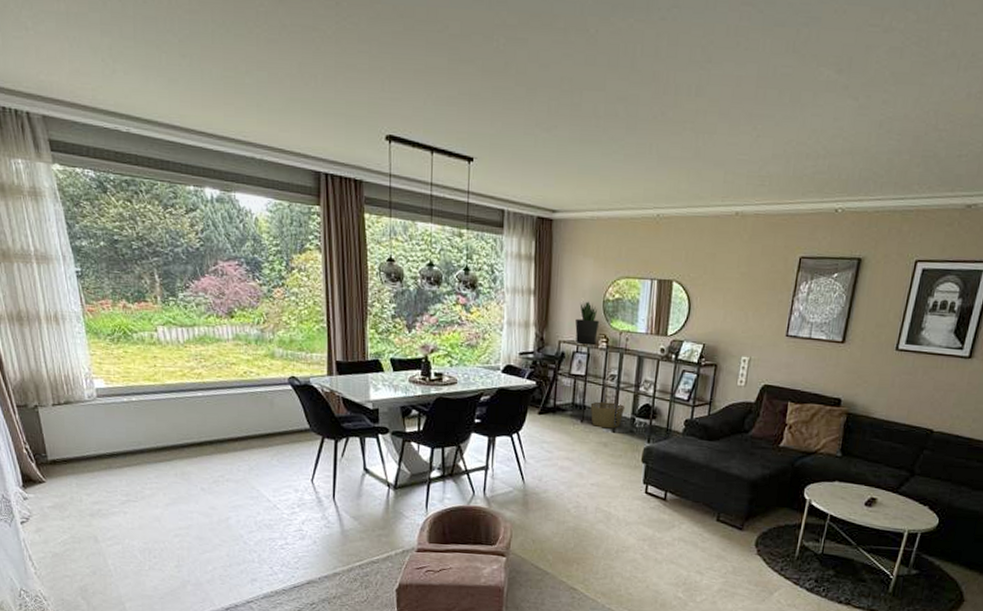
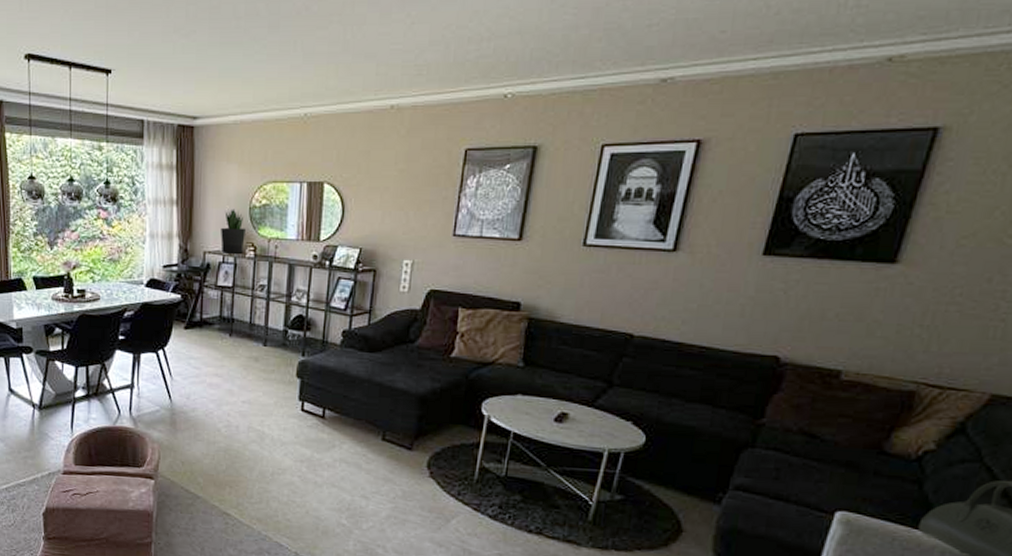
basket: present [590,401,625,429] -> none [239,313,276,342]

